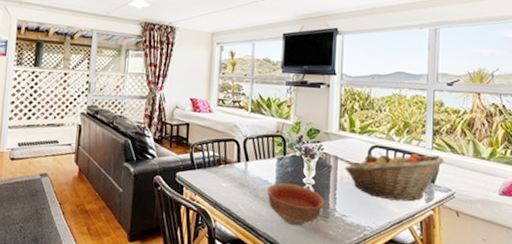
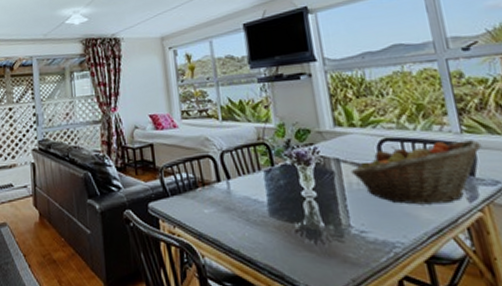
bowl: present [267,182,324,226] -> none [258,199,335,252]

